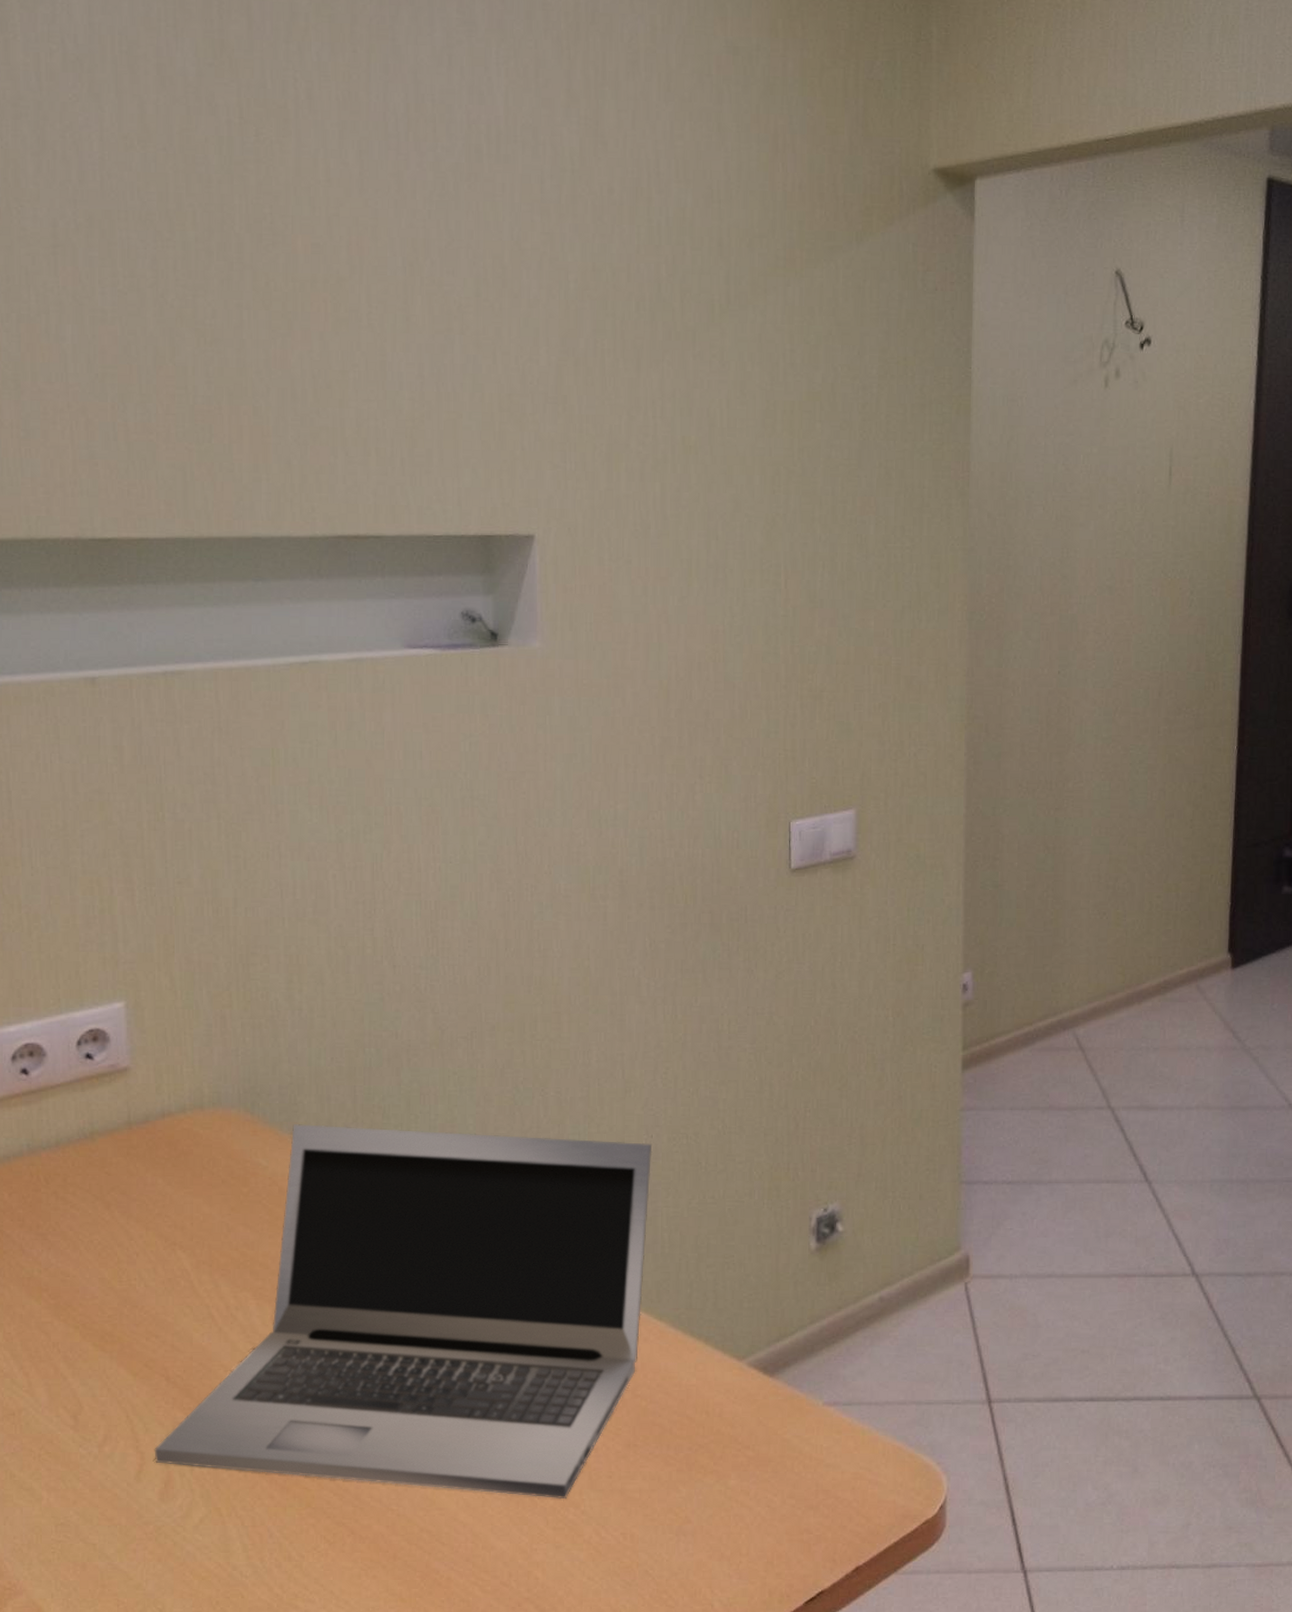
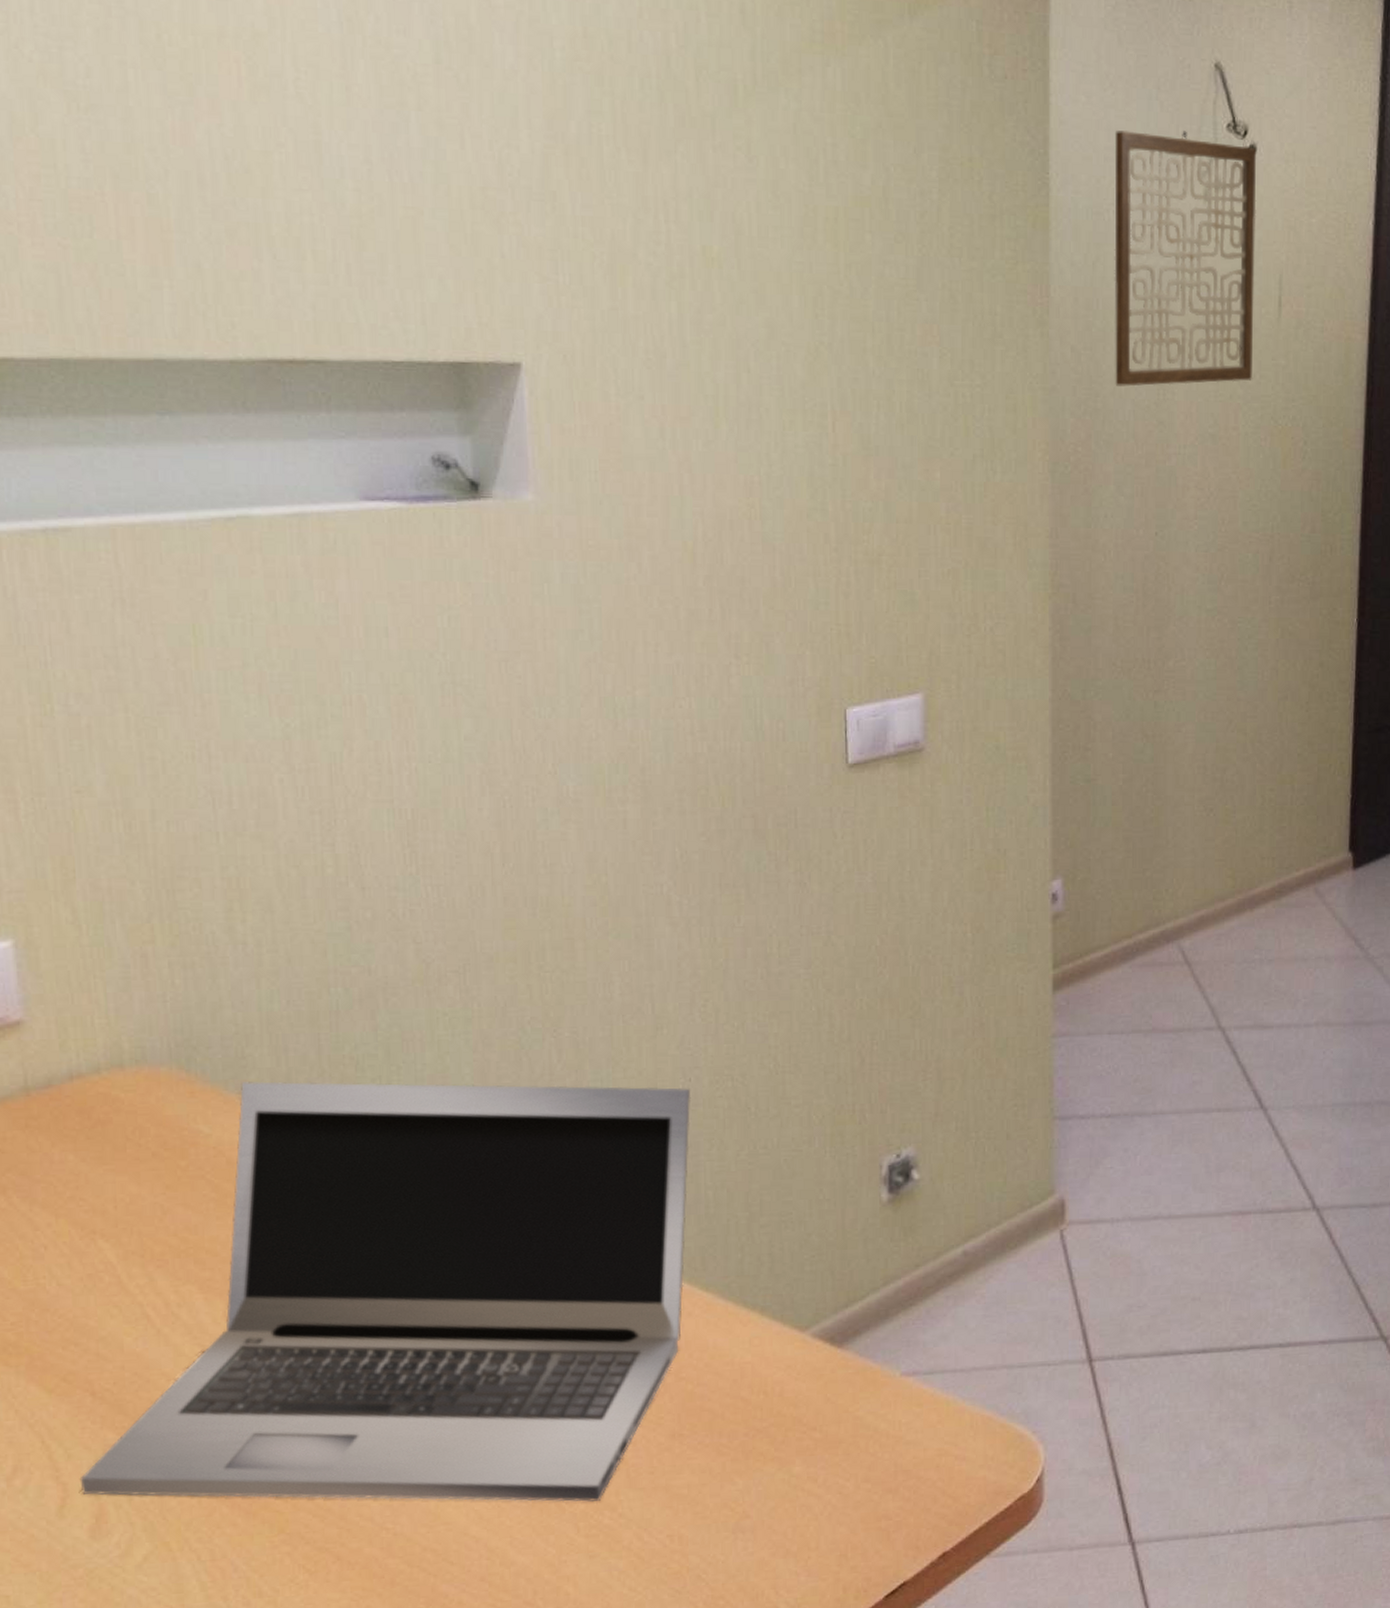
wall art: none [1025,328,1151,546] -> present [1114,130,1257,386]

